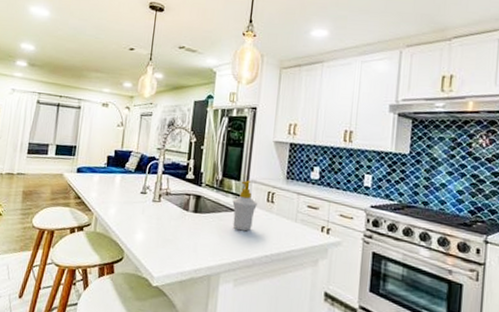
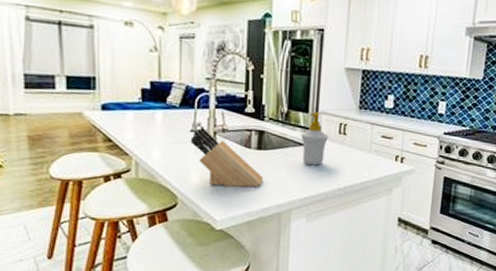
knife block: none [139,189,197,248] -> present [190,127,264,188]

